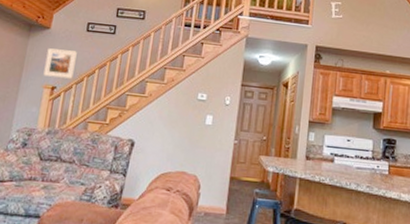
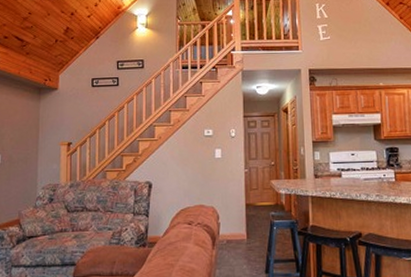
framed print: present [43,48,77,79] -> none [58,107,86,134]

